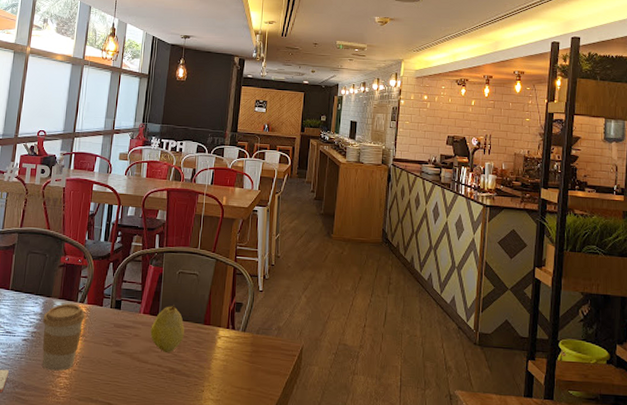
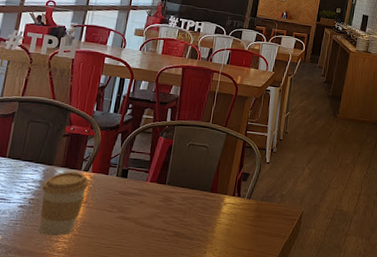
fruit: present [150,305,185,353] -> none [156,174,191,218]

